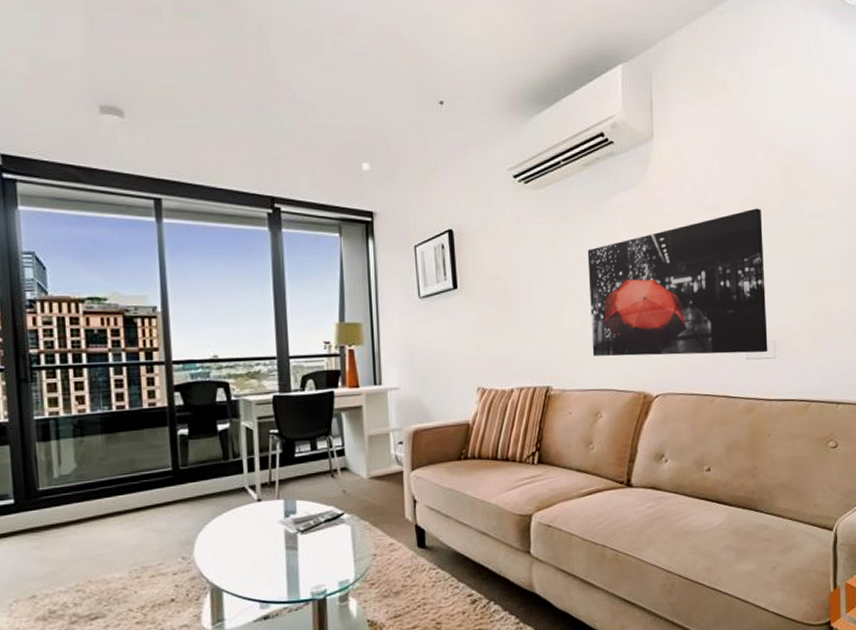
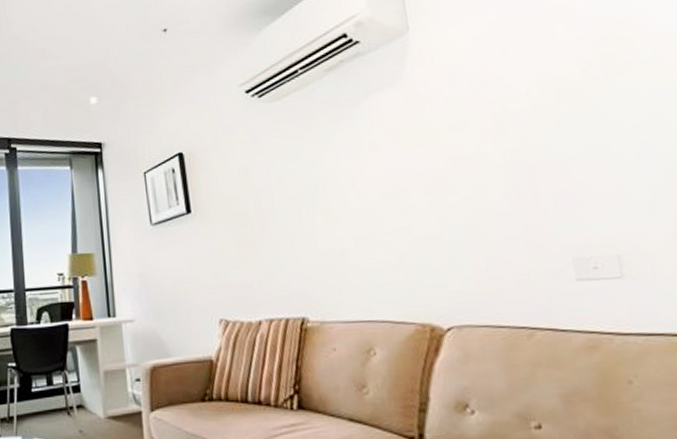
wall art: present [587,208,768,357] -> none [338,92,610,282]

